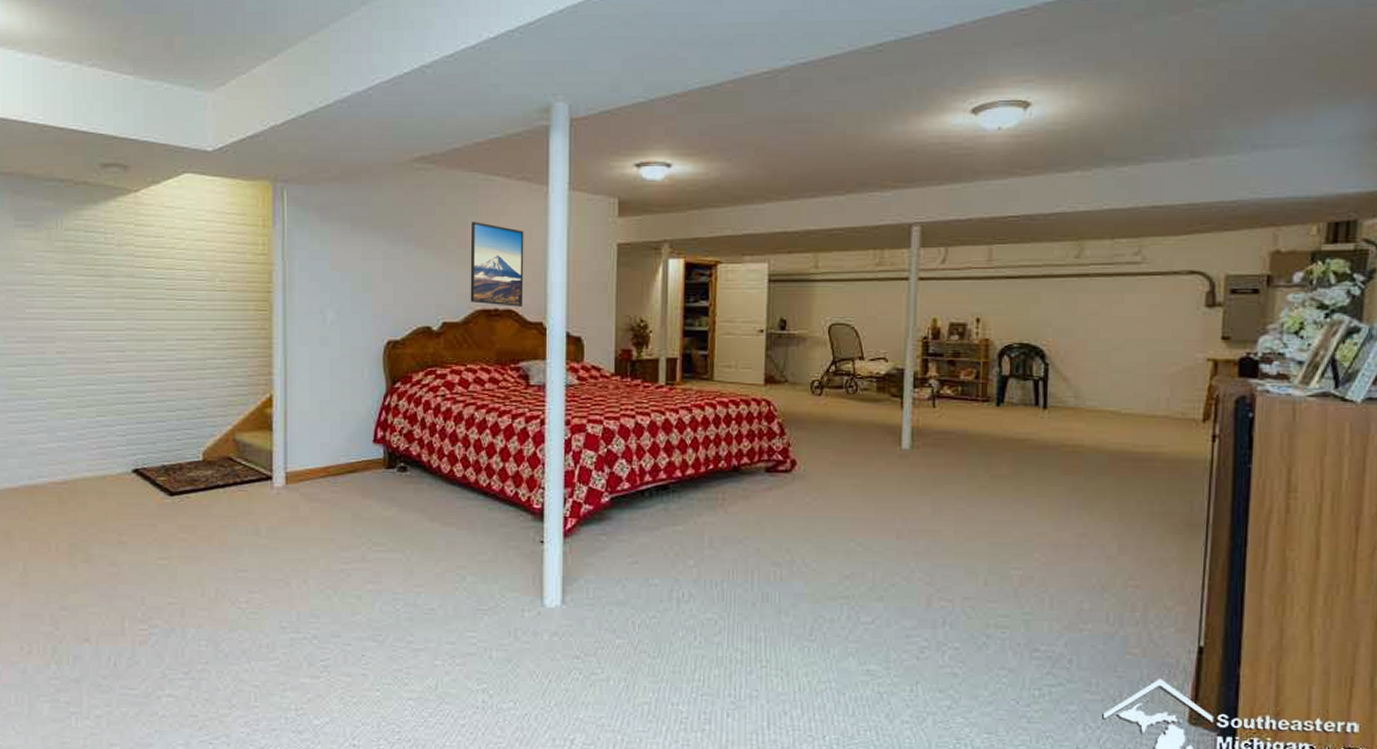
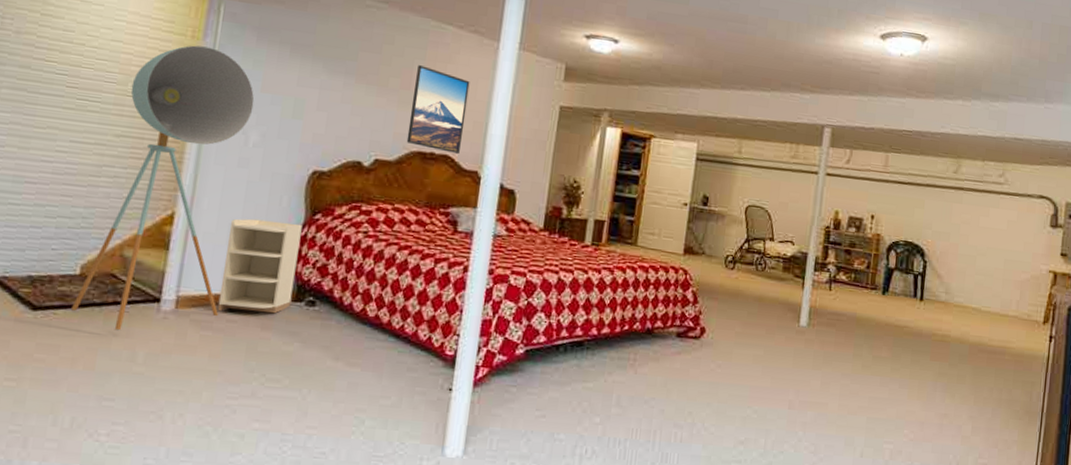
floor lamp: none [201,234,326,509] -> present [71,45,255,331]
nightstand: none [321,393,385,484] -> present [217,218,303,314]

